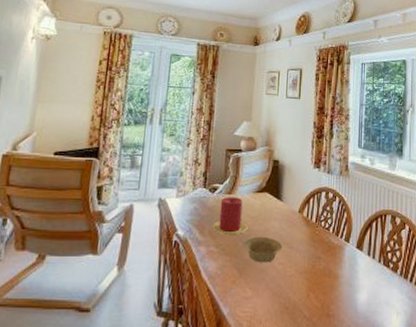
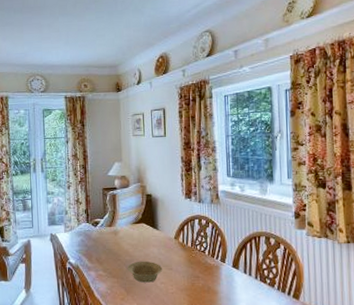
candle: present [212,197,248,236] -> none [98,229,130,262]

